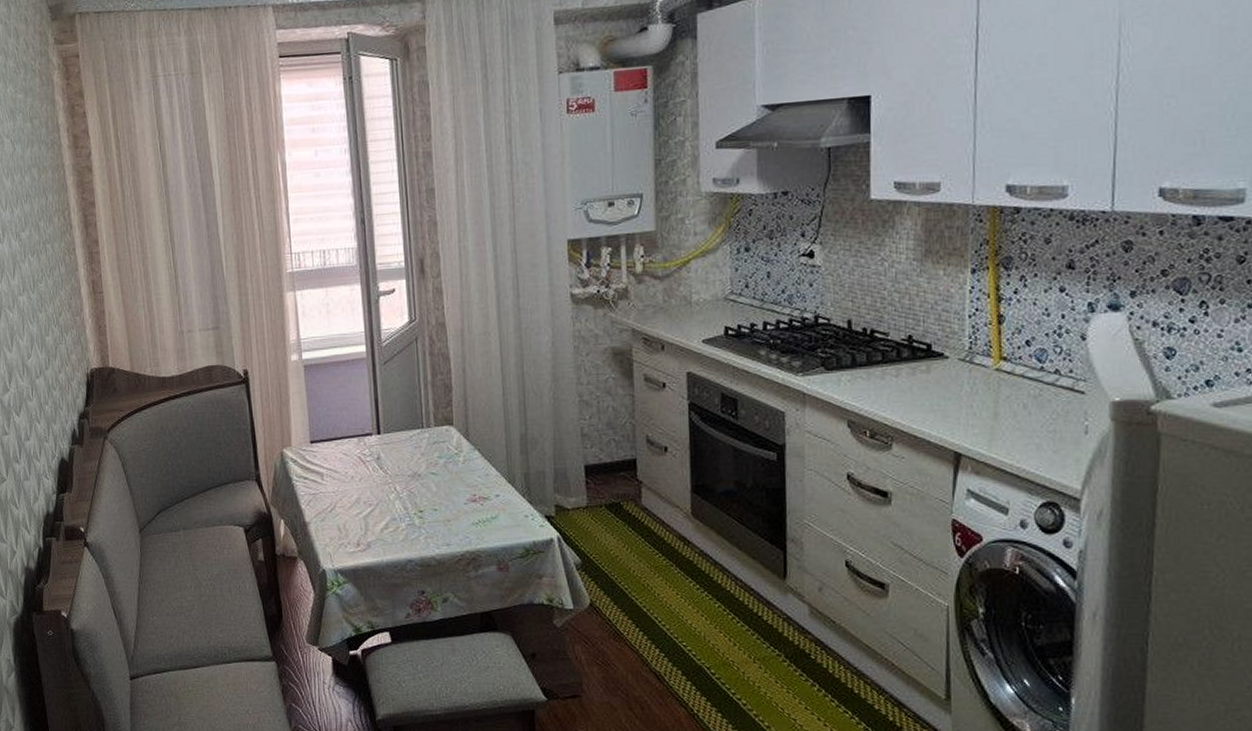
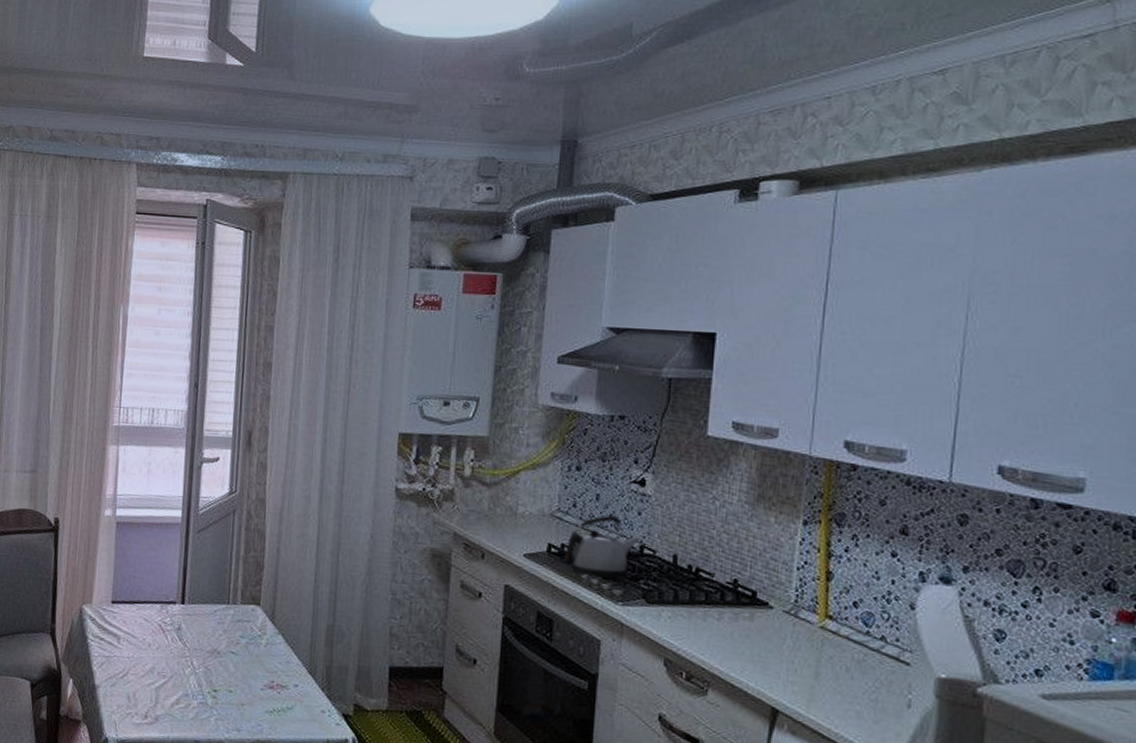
kettle: none [741,290,815,353] -> present [563,515,641,581]

